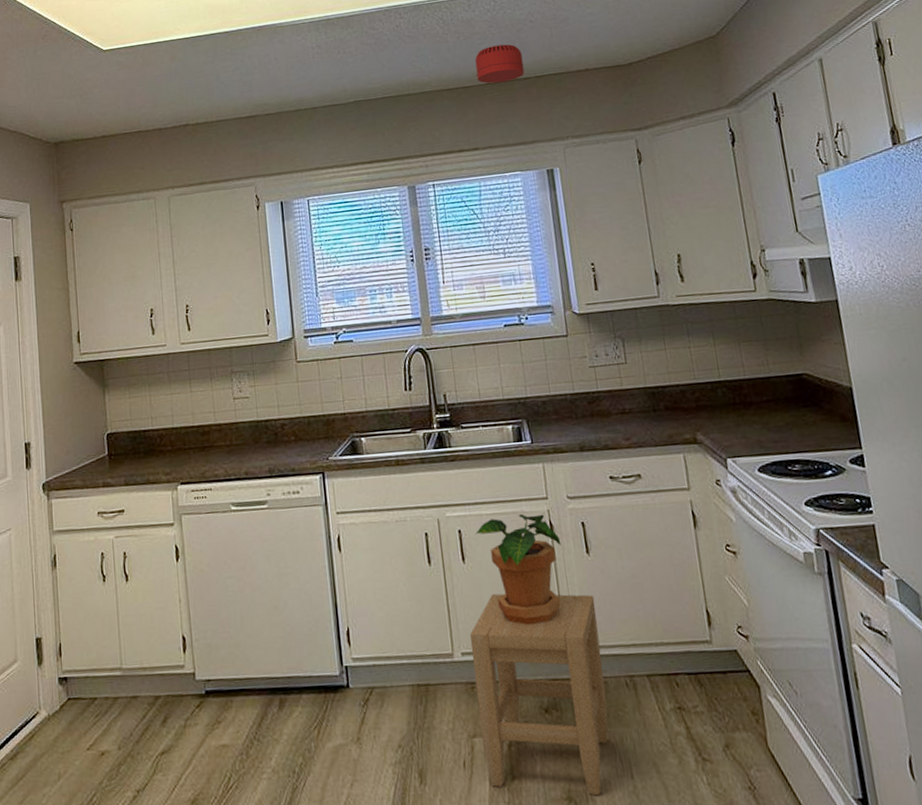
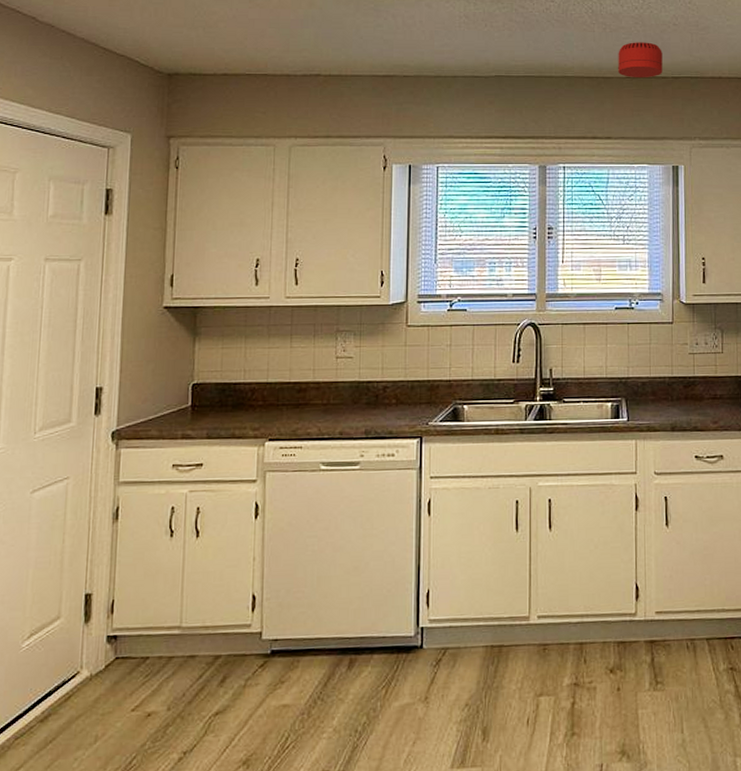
stool: present [469,594,608,796] -> none [547,561,668,749]
potted plant: present [475,513,561,626] -> none [564,486,644,591]

